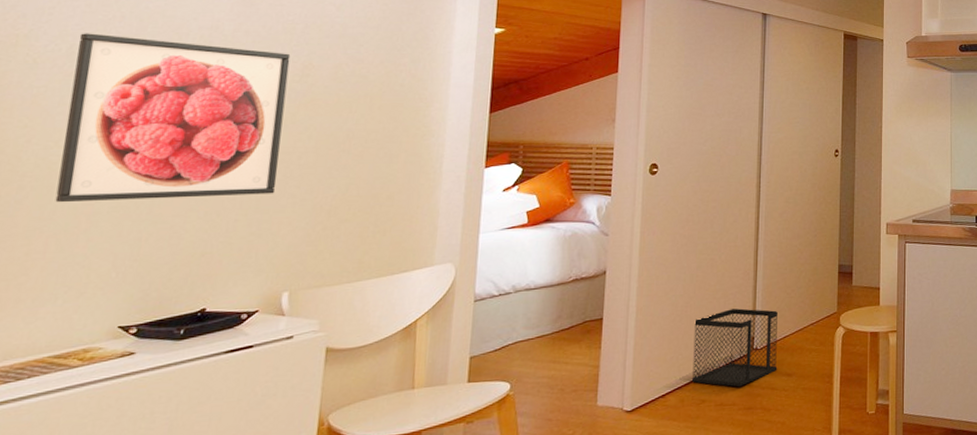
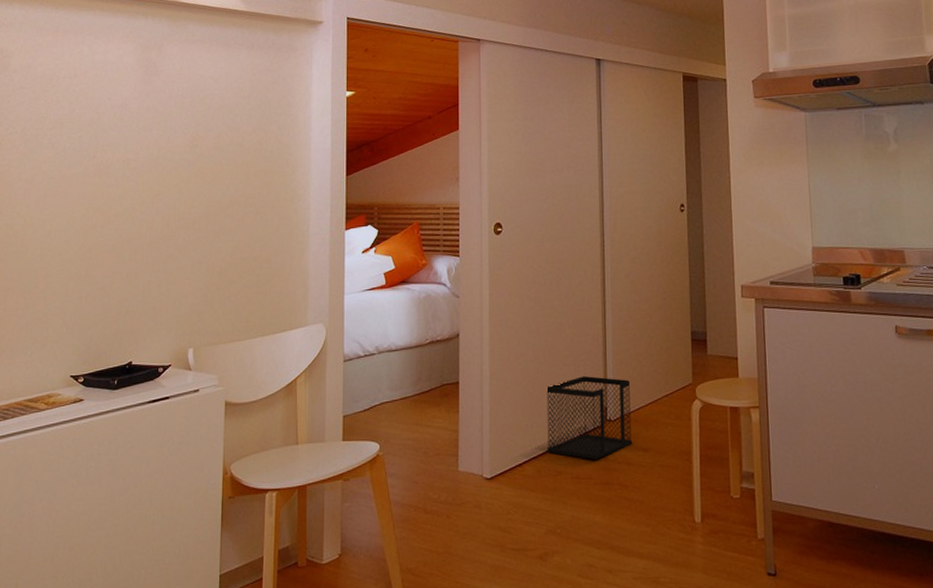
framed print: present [55,33,291,203] -> none [21,116,182,266]

